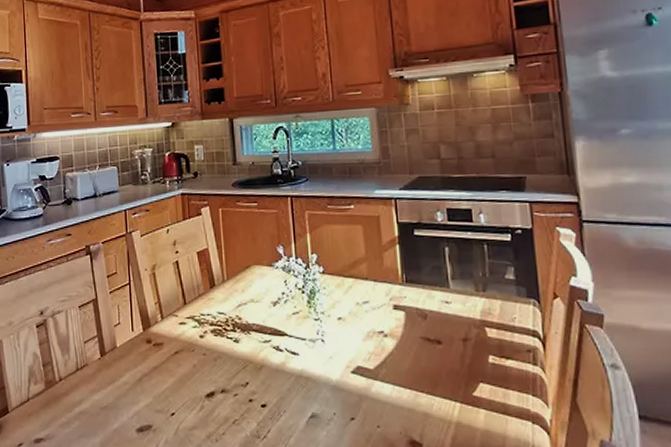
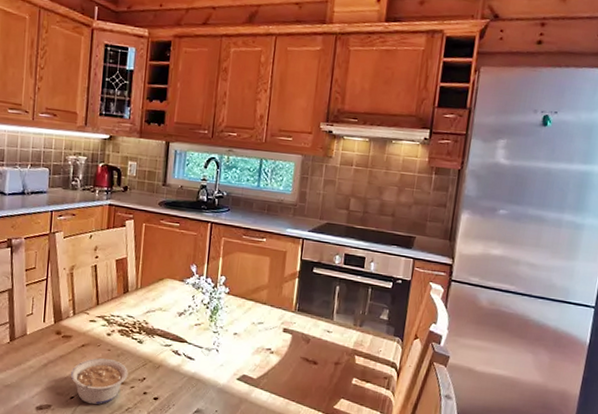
legume: none [167,364,229,420] -> present [70,358,128,405]

